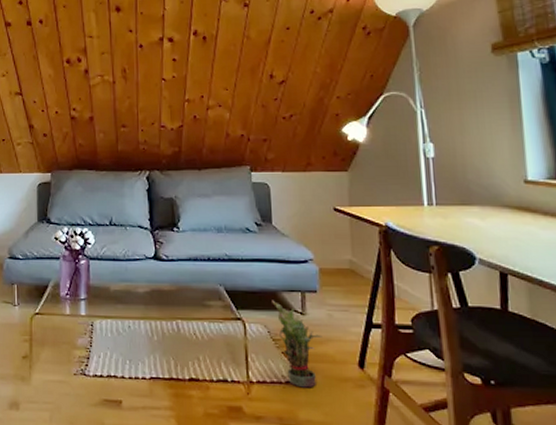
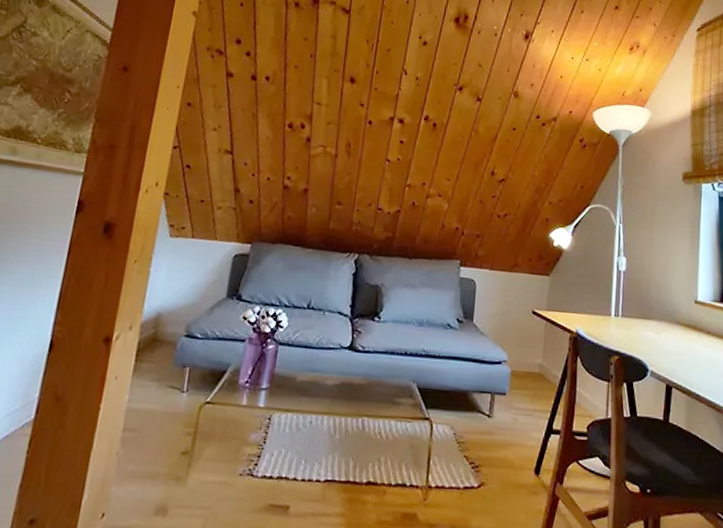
potted plant: present [272,300,322,388] -> none [462,400,505,494]

